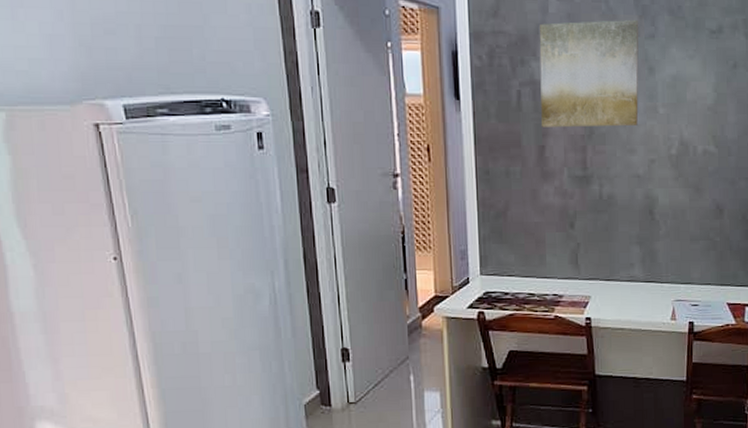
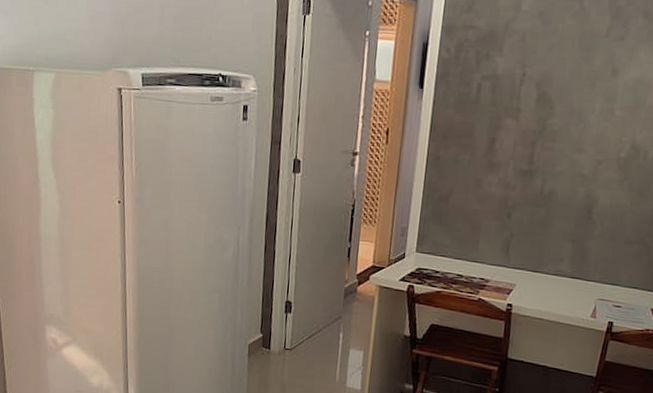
wall art: present [539,19,639,128] -> none [496,20,611,126]

